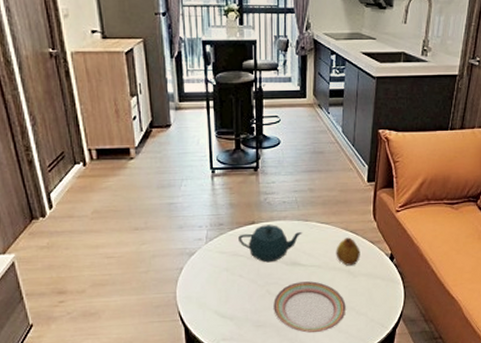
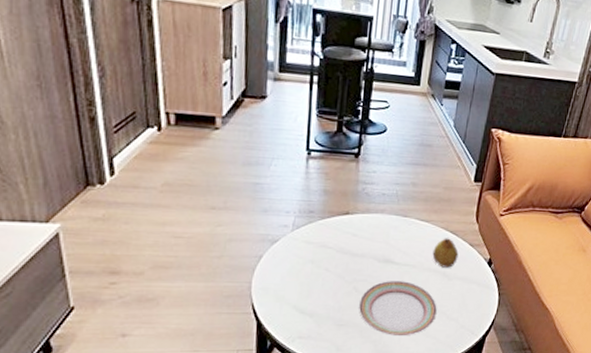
teapot: present [238,225,303,263] -> none [329,217,400,258]

